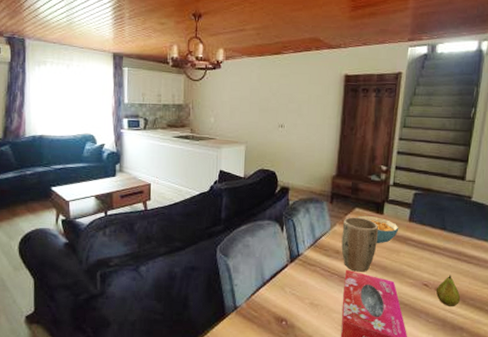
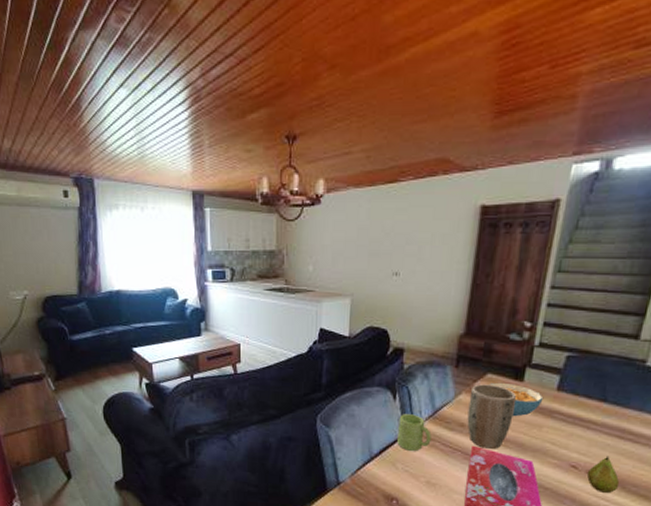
mug: none [285,243,313,276] -> present [397,414,432,451]

